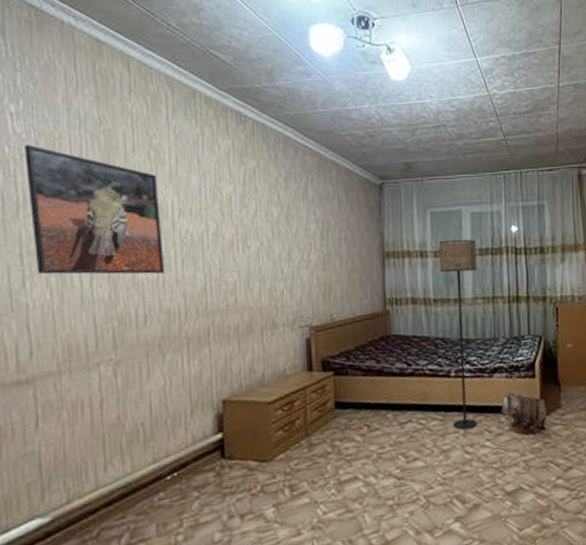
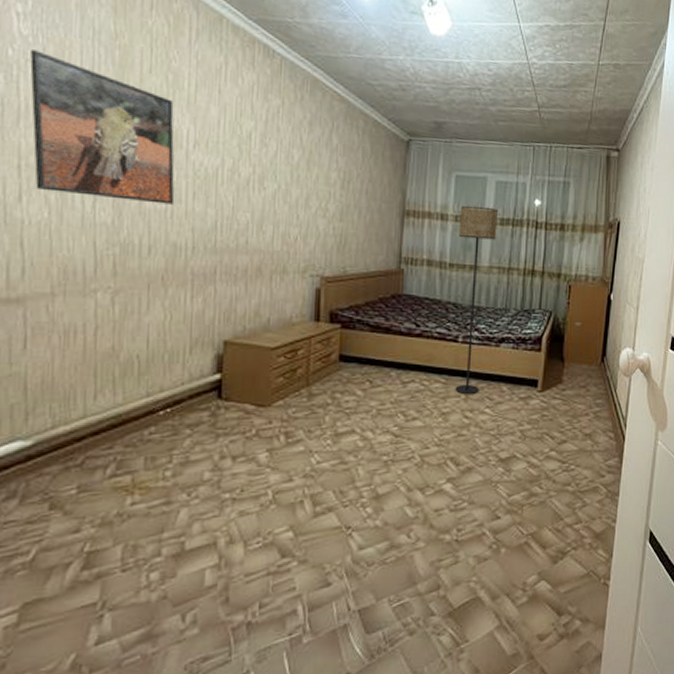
cardboard: present [501,391,547,435] -> none [504,362,548,406]

